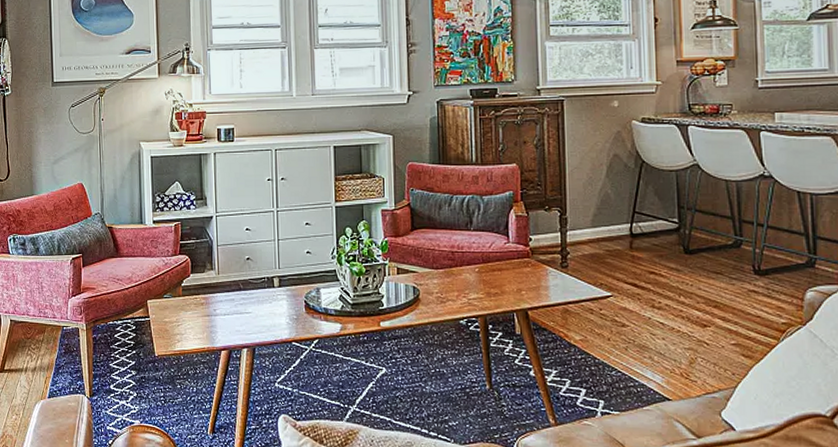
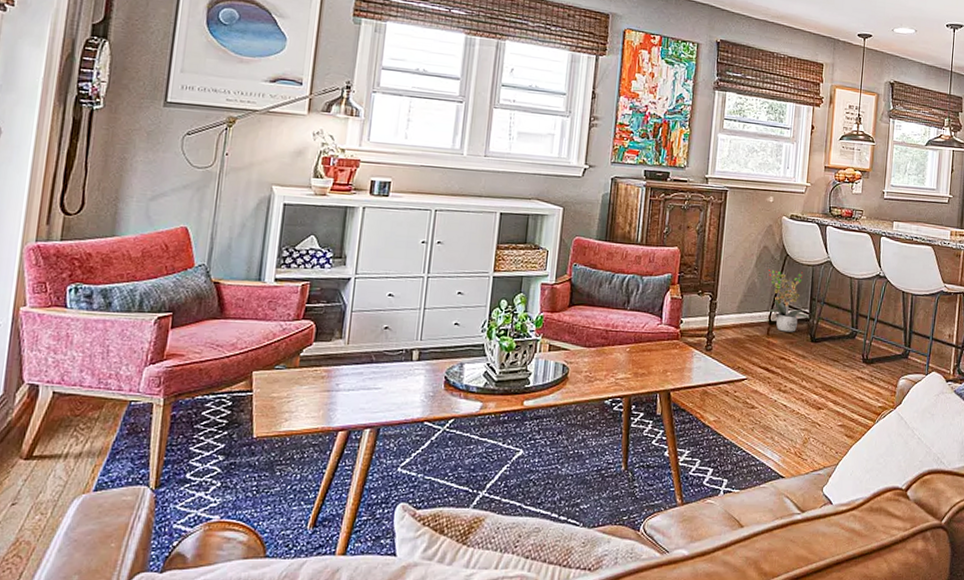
potted plant: none [622,179,680,244] -> present [768,270,810,332]

